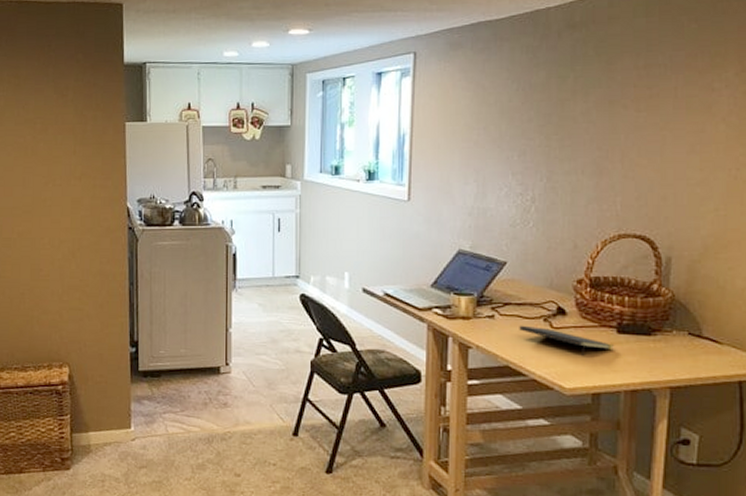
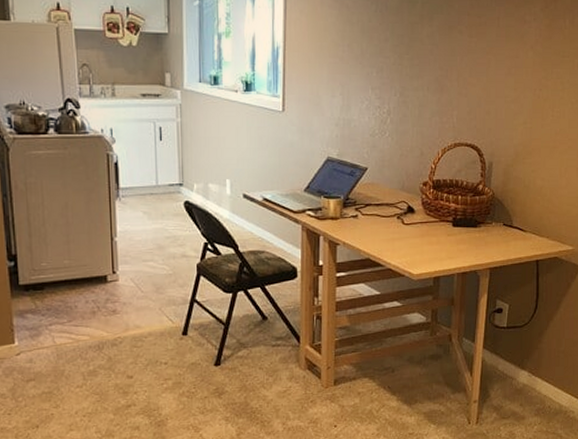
notepad: present [519,325,615,356] -> none [378,223,451,247]

